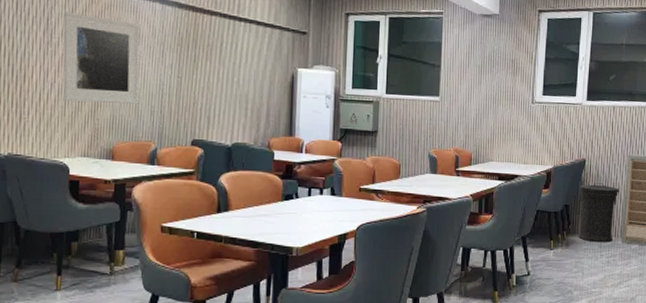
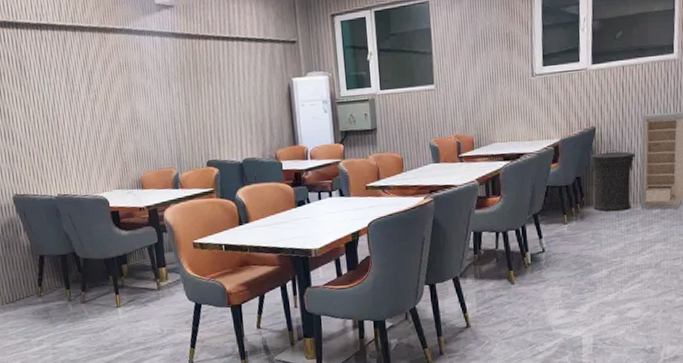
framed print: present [62,11,140,104] -> none [79,58,155,142]

